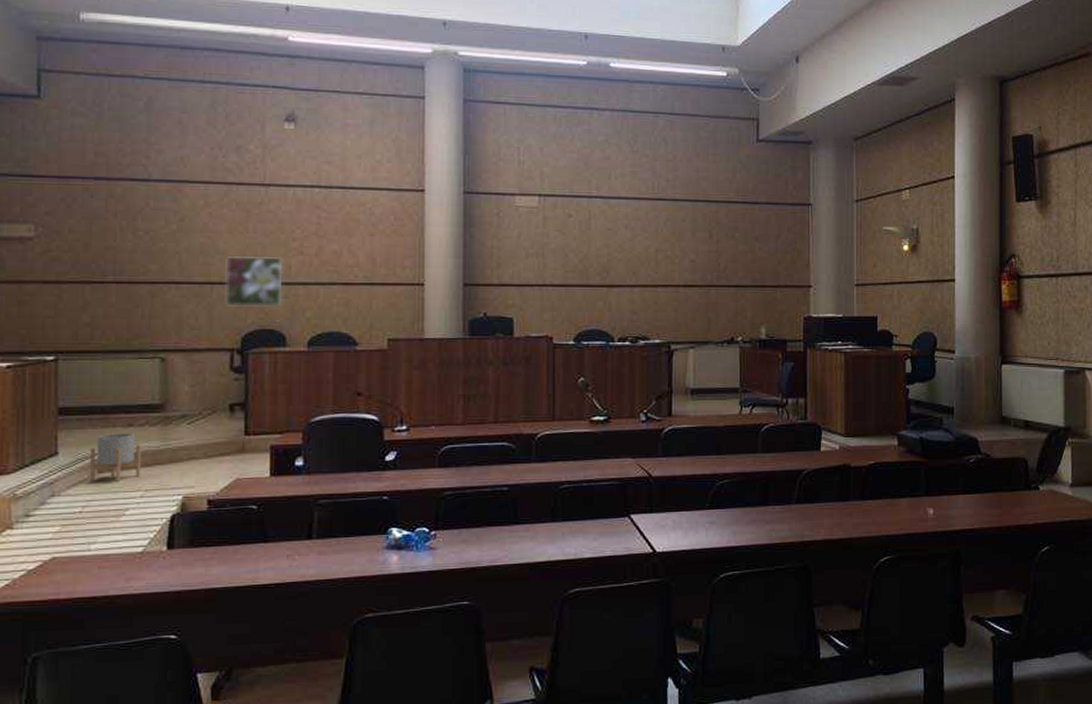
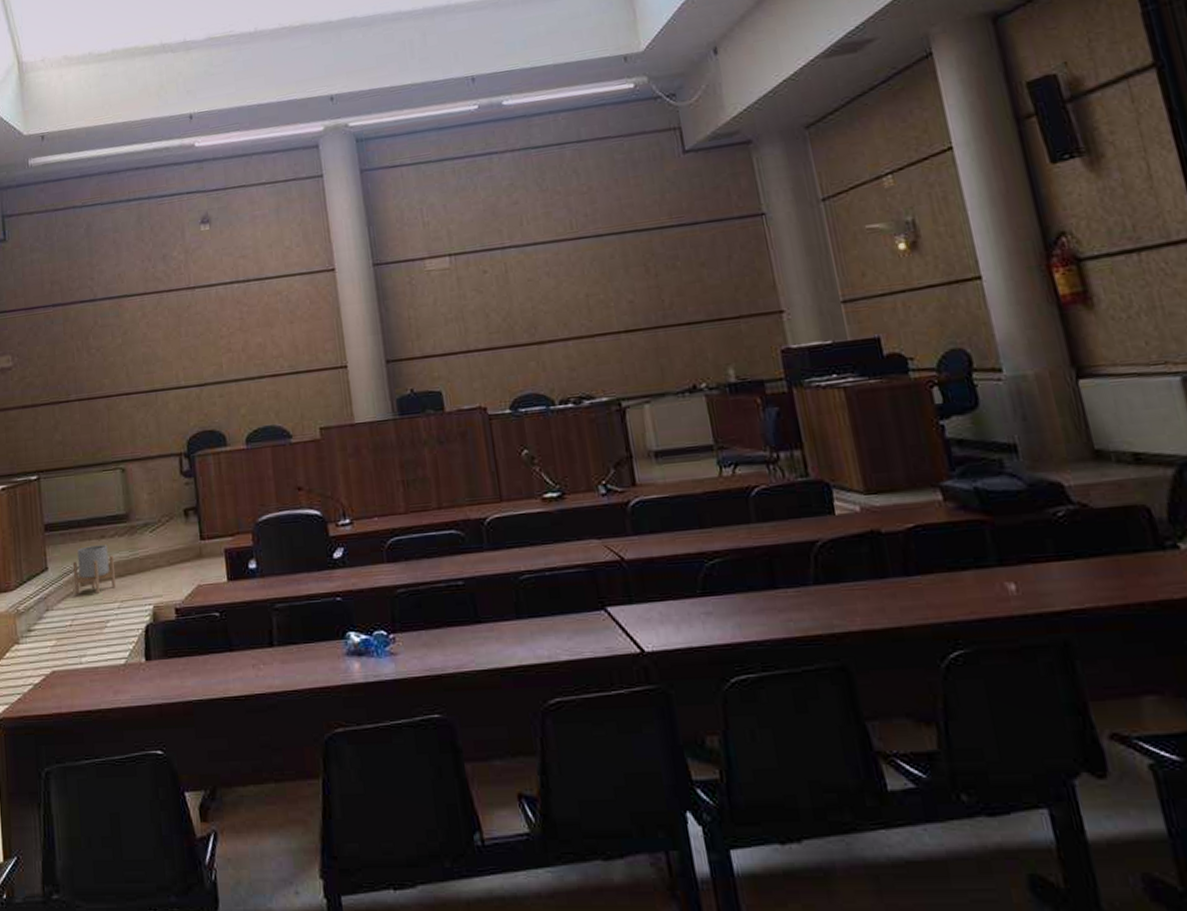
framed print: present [226,257,283,306] -> none [166,357,218,412]

